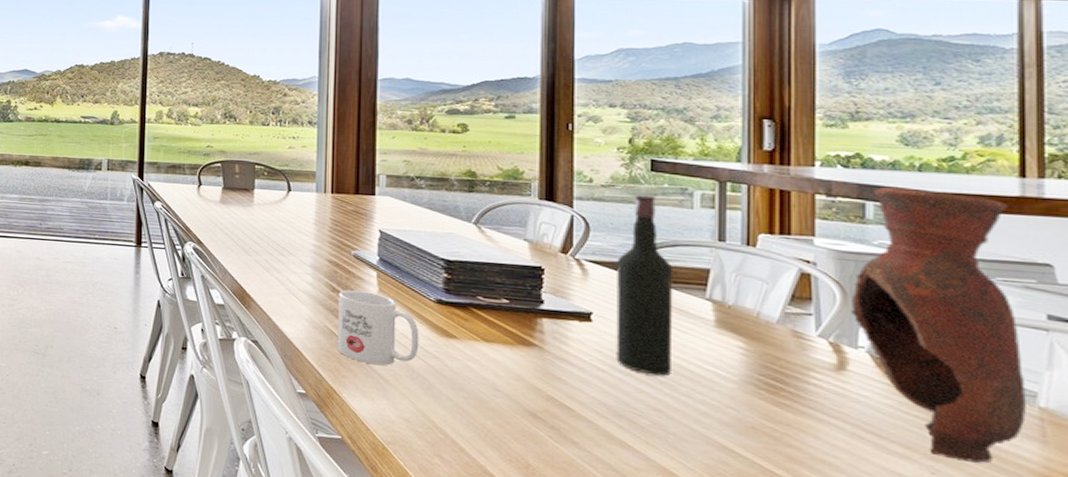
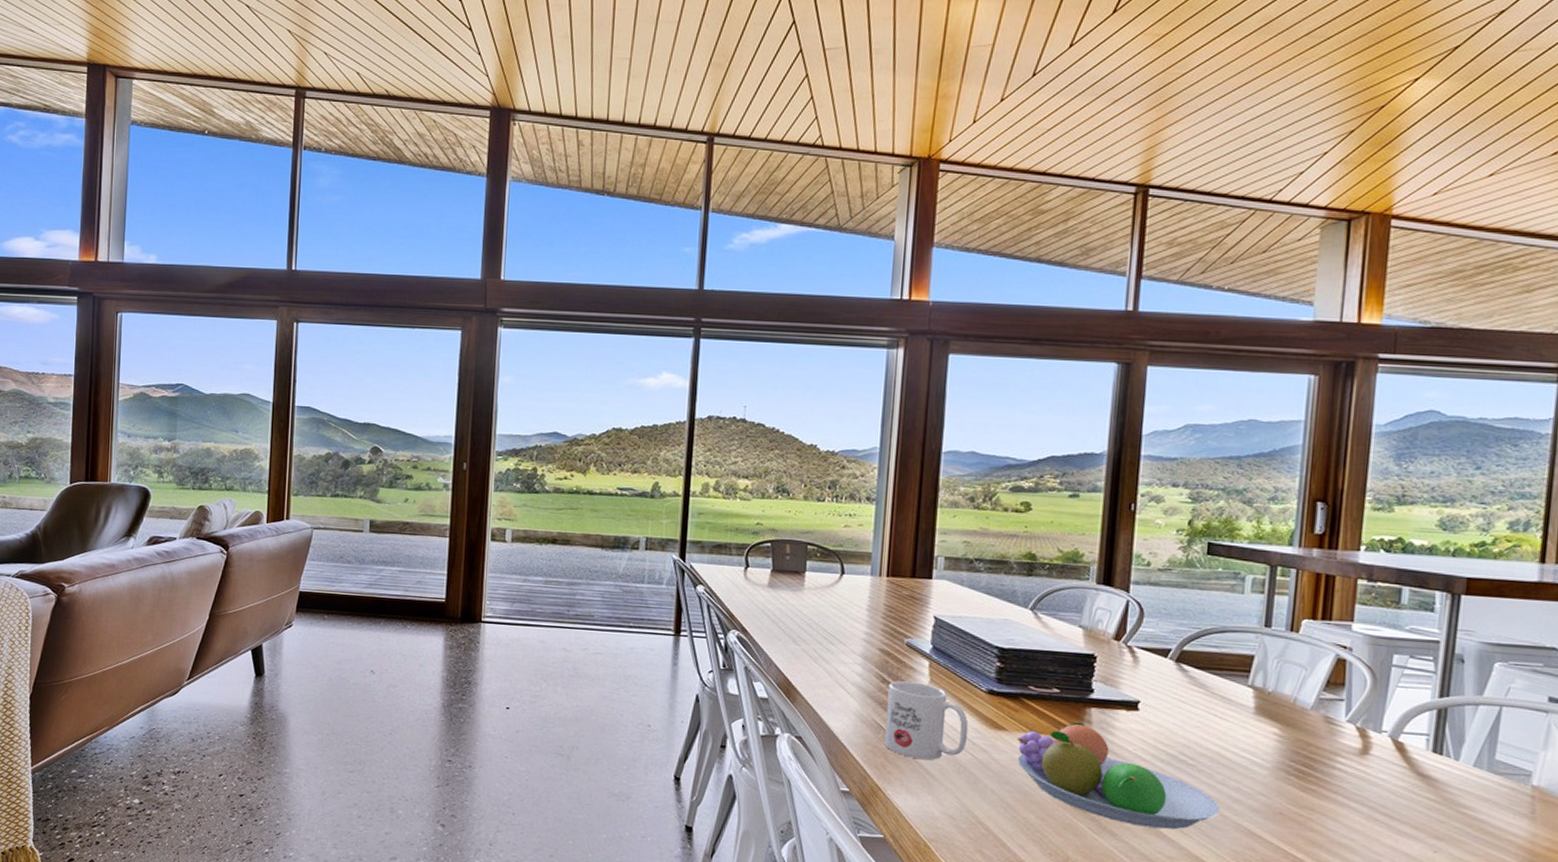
fruit bowl: none [469,331,686,441] -> present [1017,721,1220,830]
wine bottle: present [616,195,673,376] -> none [1159,579,1220,765]
vase: present [850,186,1026,463] -> none [1378,571,1527,840]

